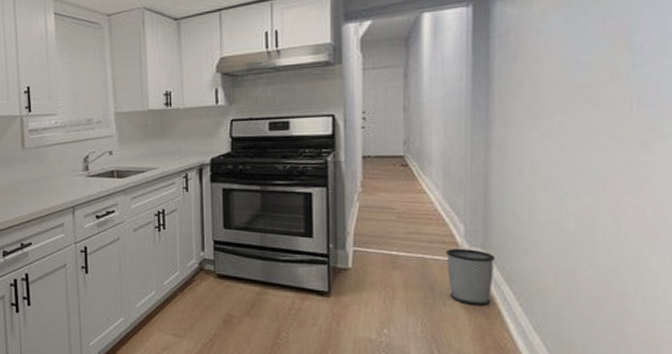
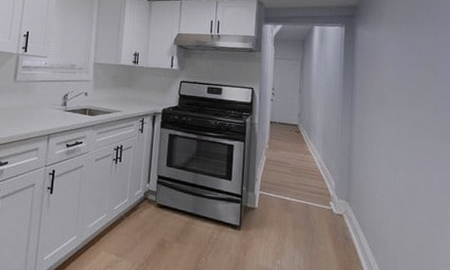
wastebasket: present [446,248,496,305] -> none [322,199,355,246]

